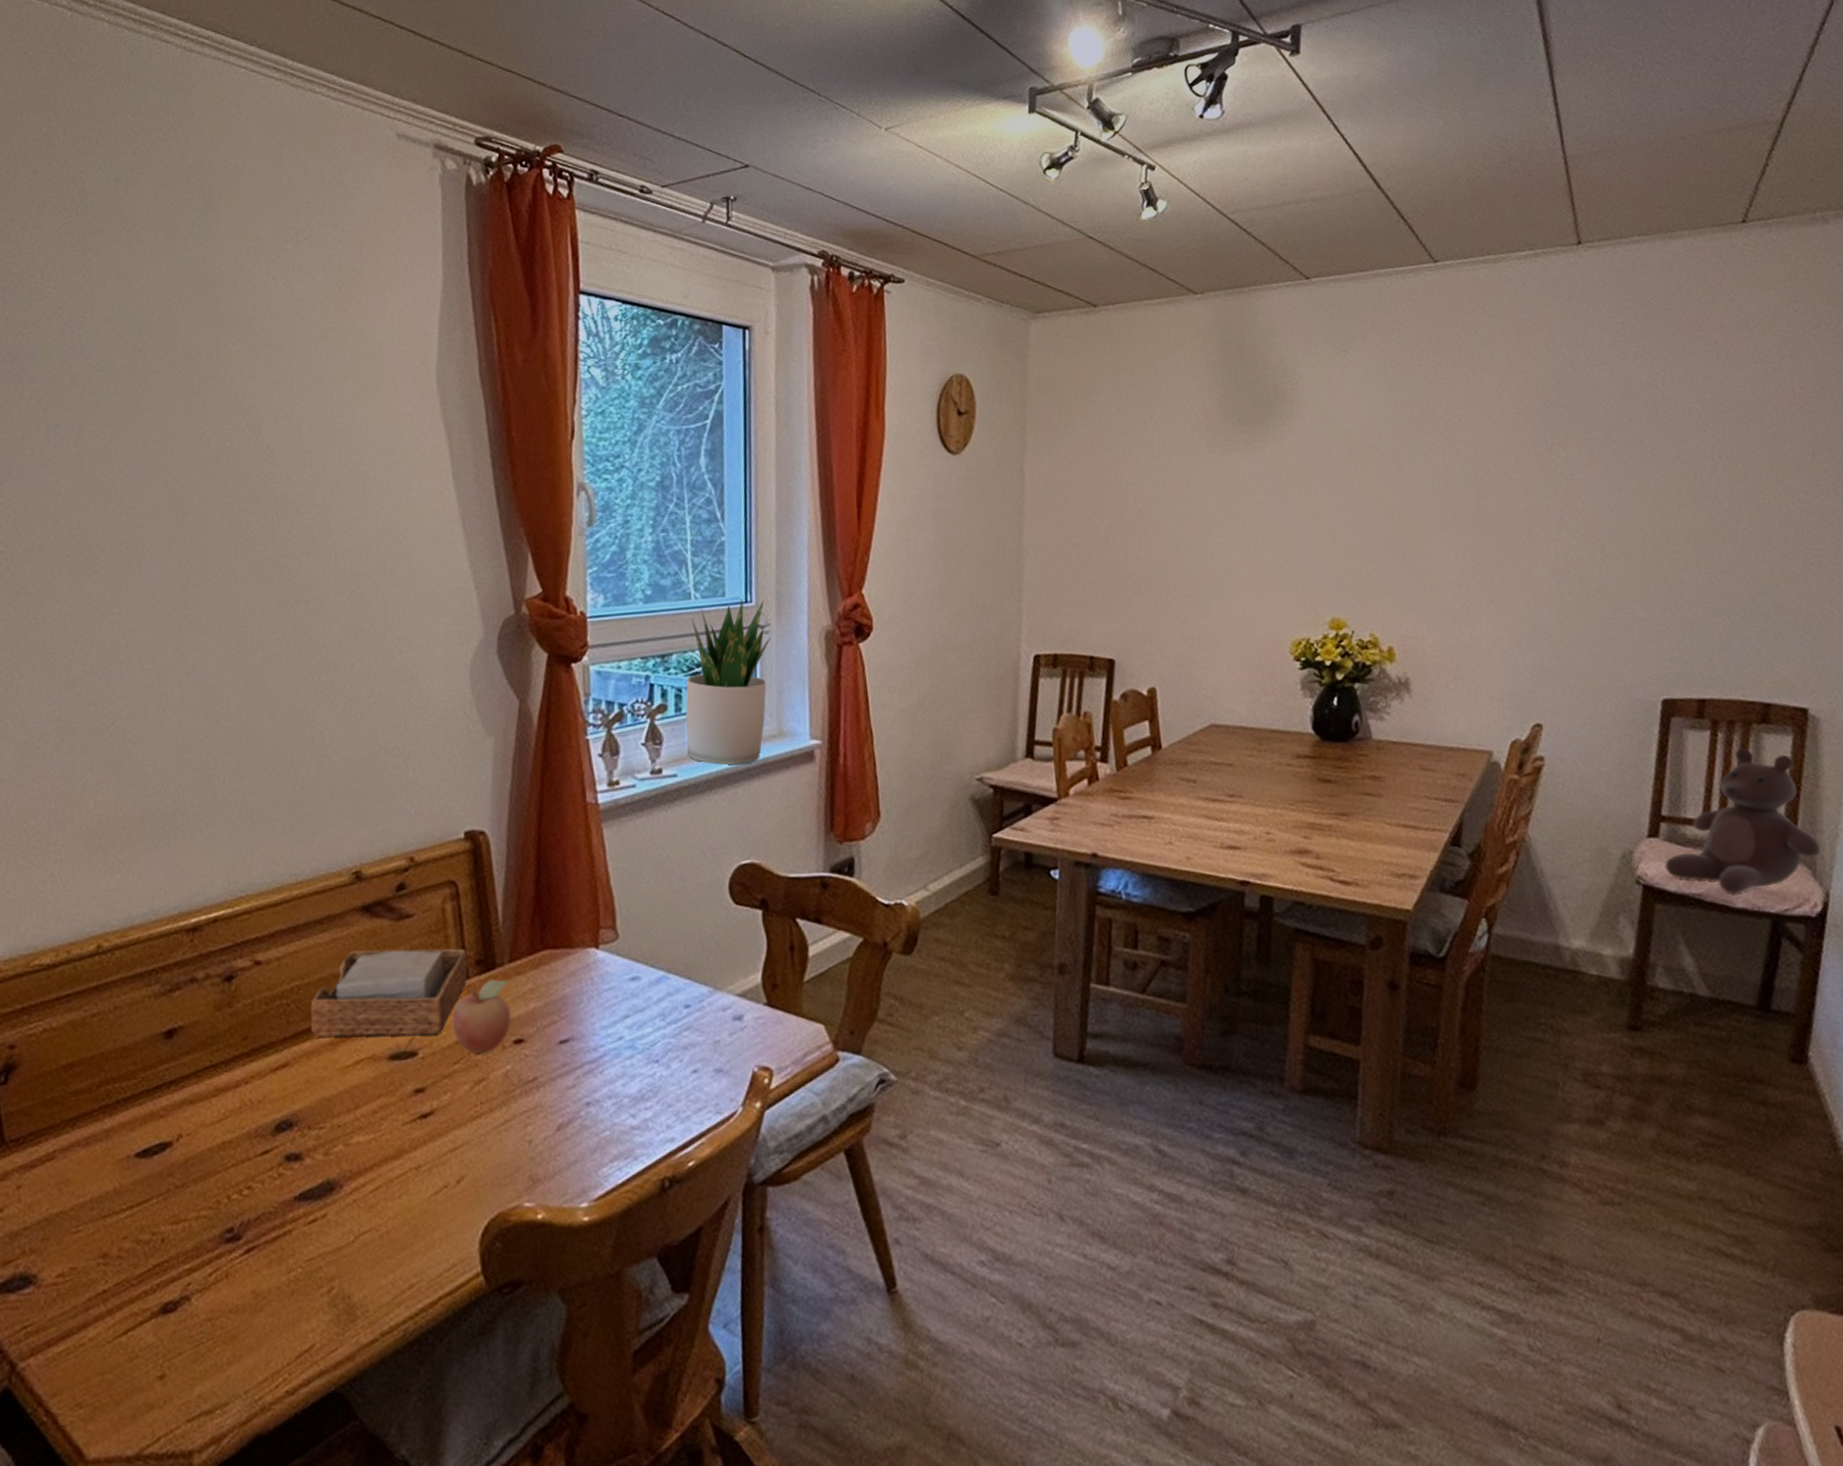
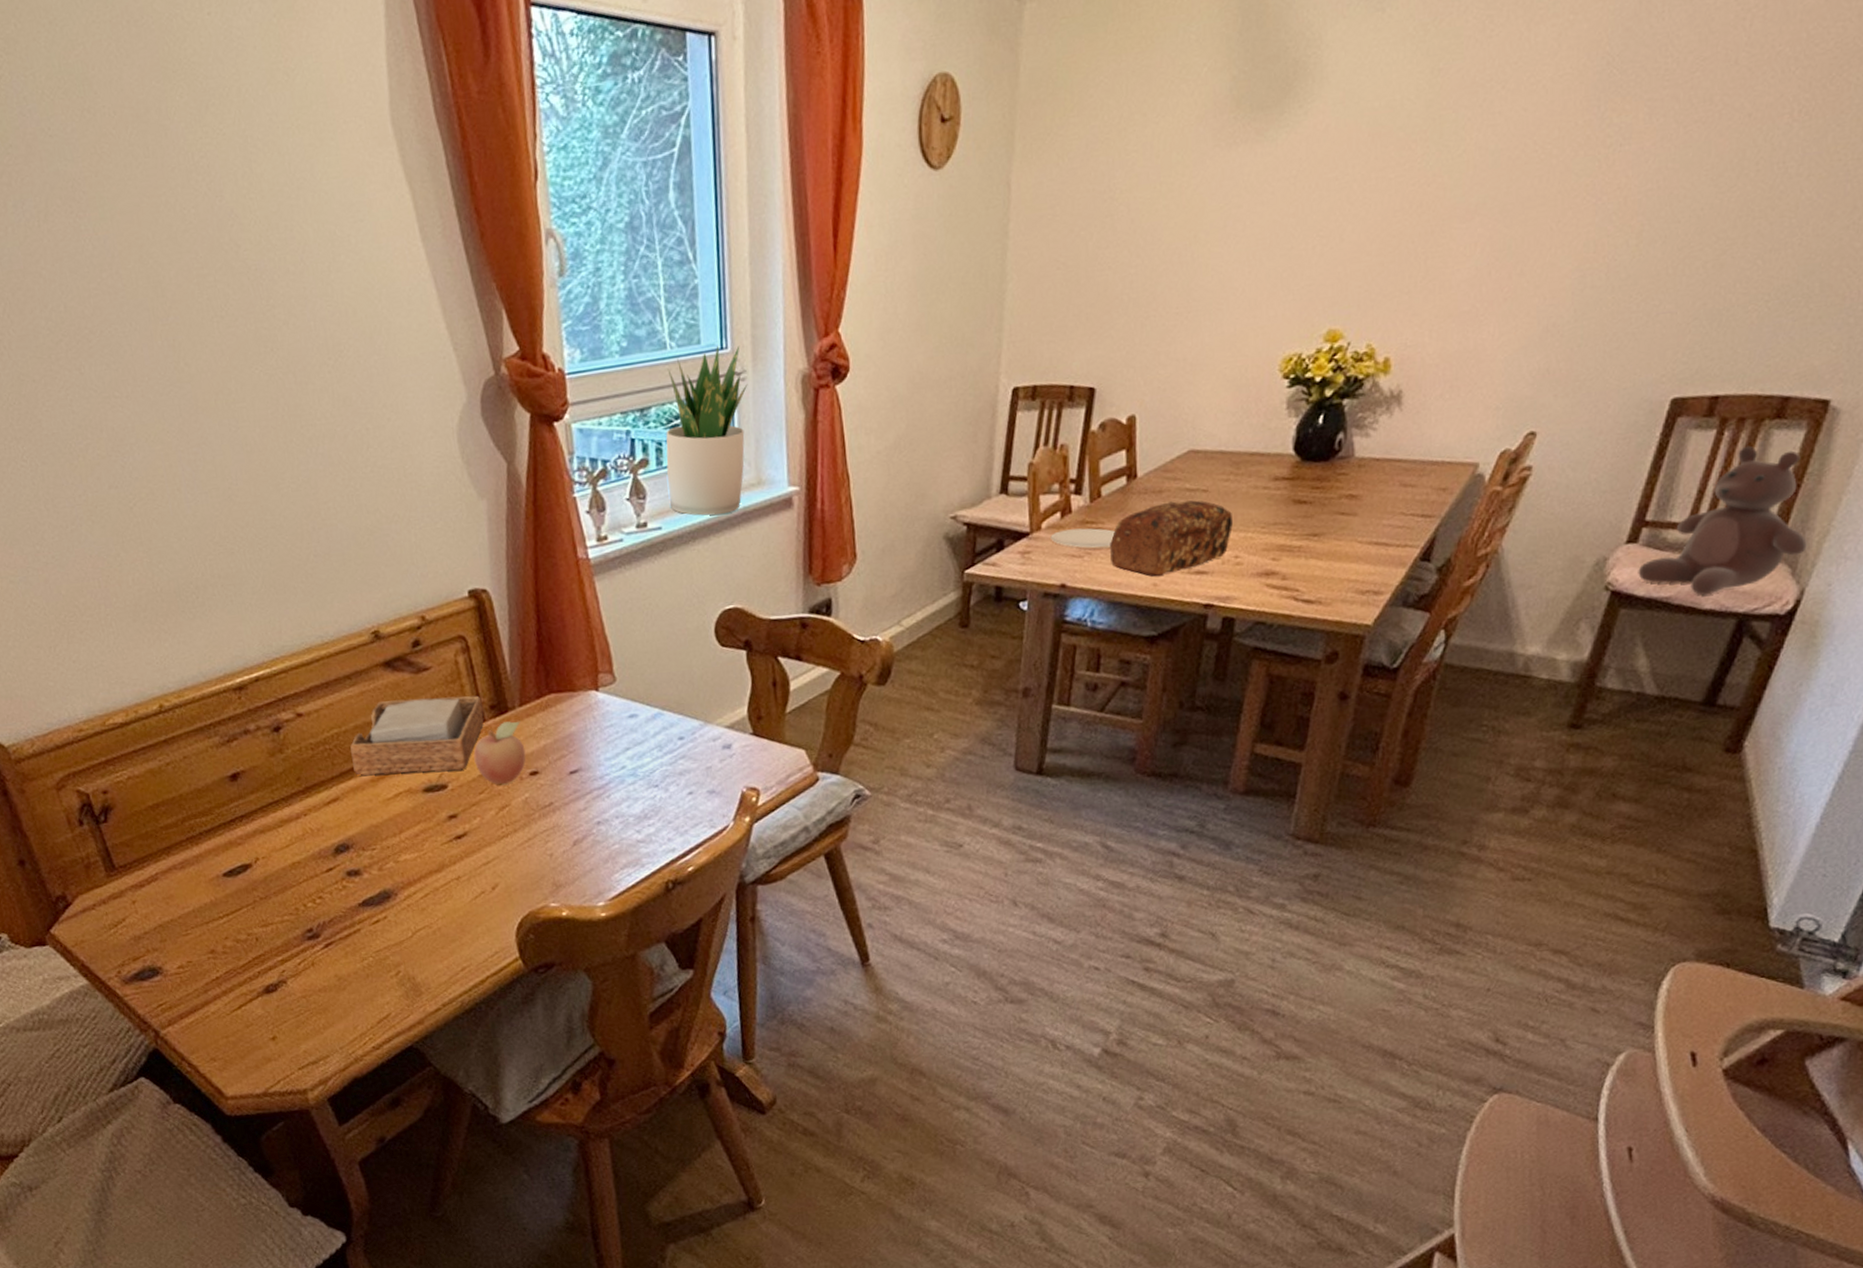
plate: none [1079,796,1144,820] -> present [1050,528,1115,551]
bread loaf: none [1139,774,1262,849] -> present [1110,500,1234,577]

